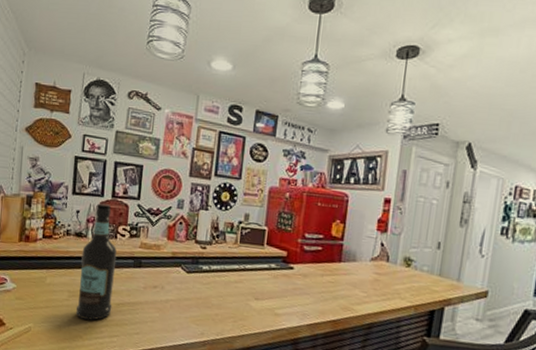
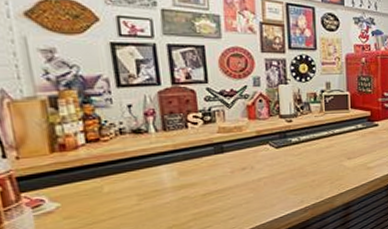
root beer: present [75,203,117,321] -> none [145,93,198,220]

